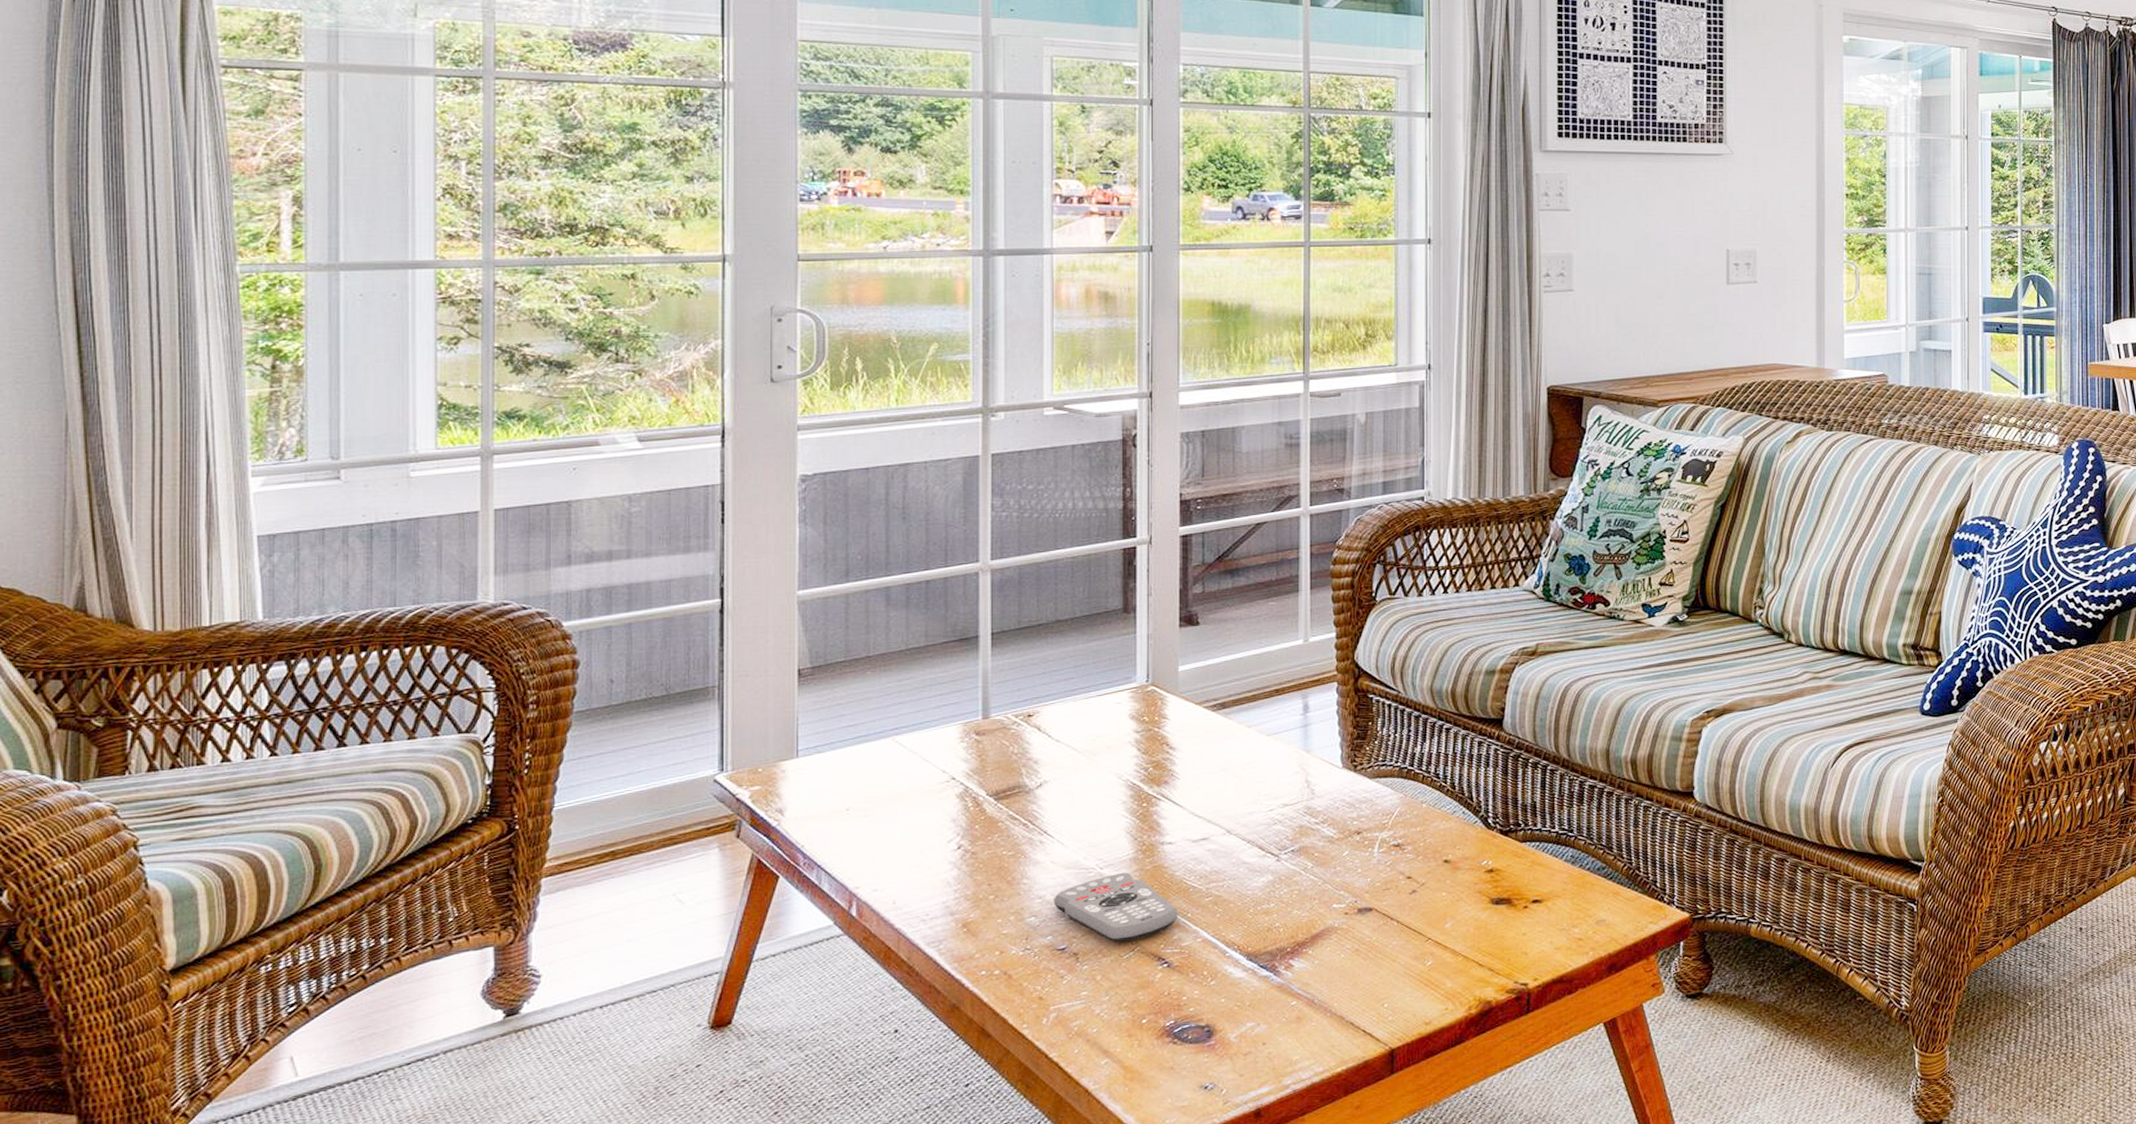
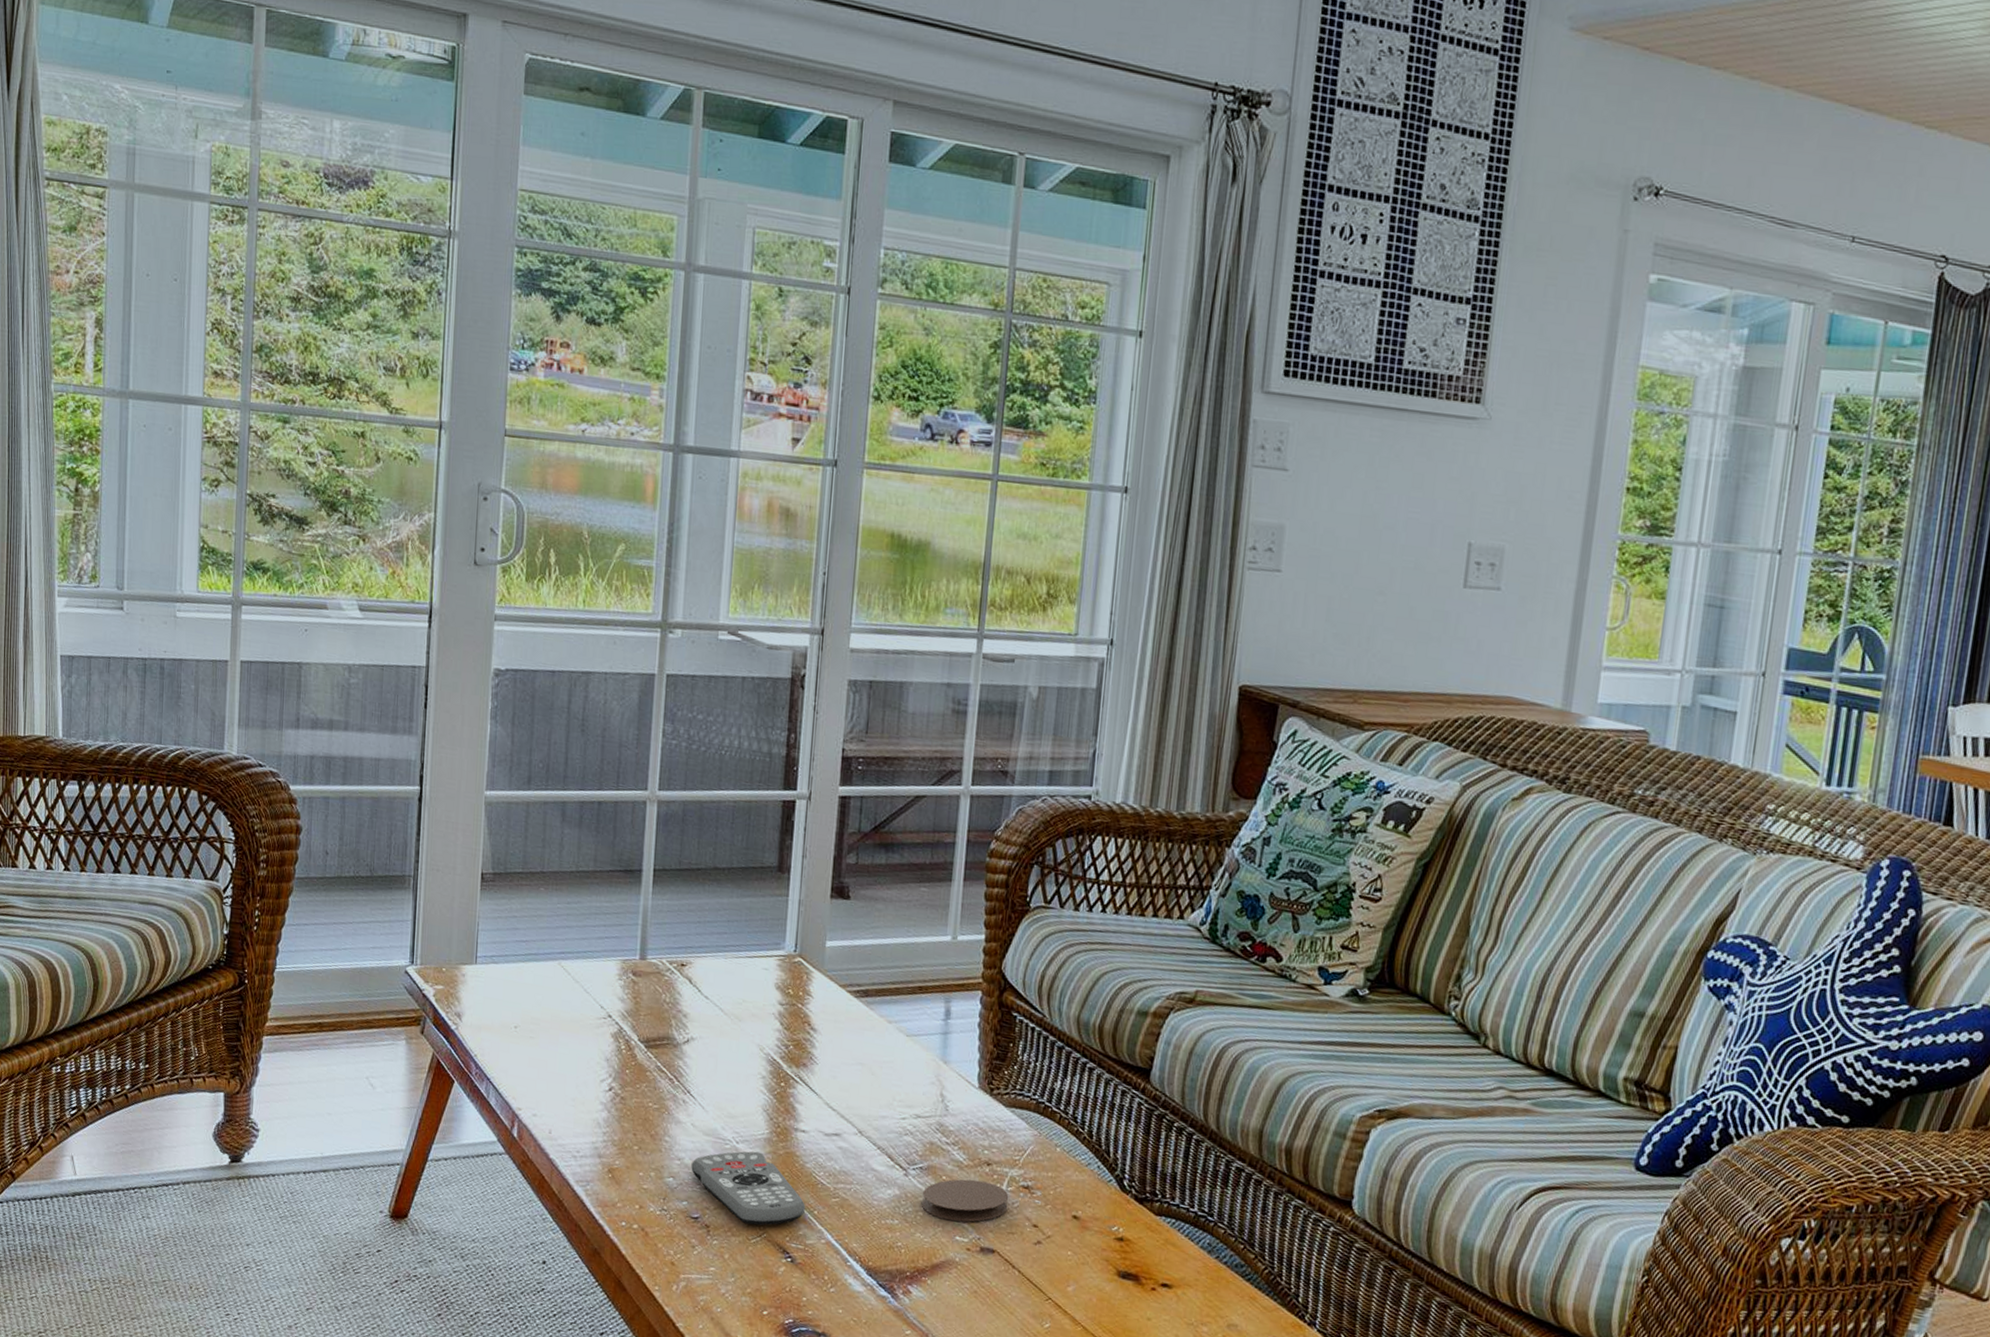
coaster: none [1297,849,1381,892] -> present [922,1179,1009,1222]

